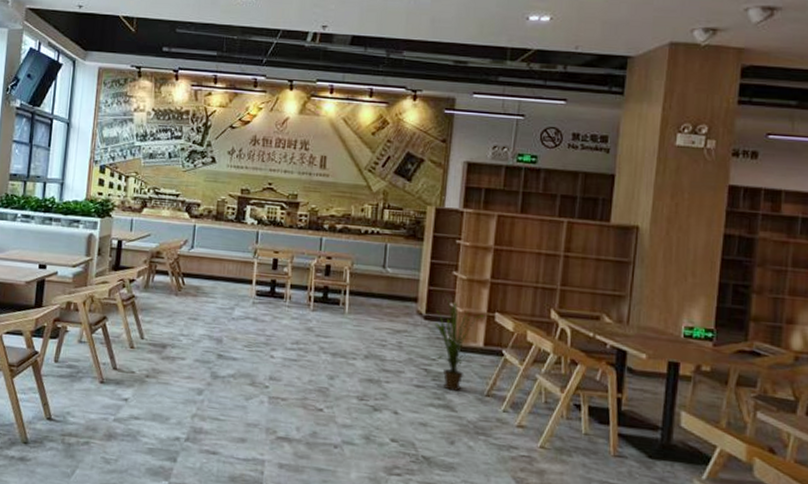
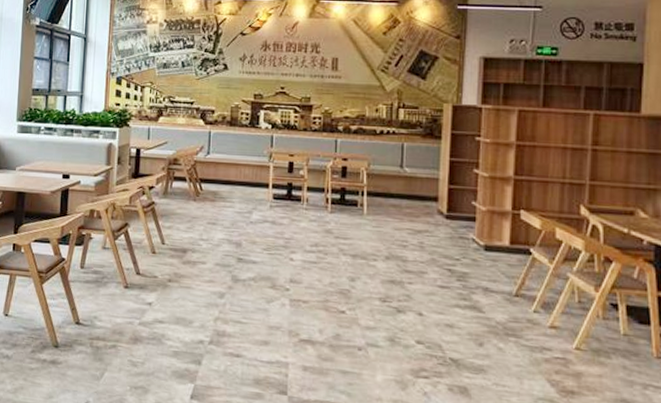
house plant: present [434,298,484,392] -> none [456,197,508,292]

